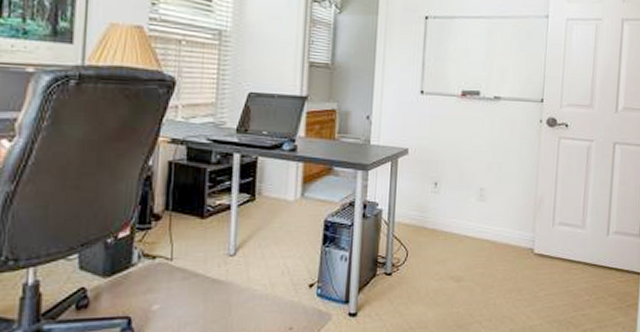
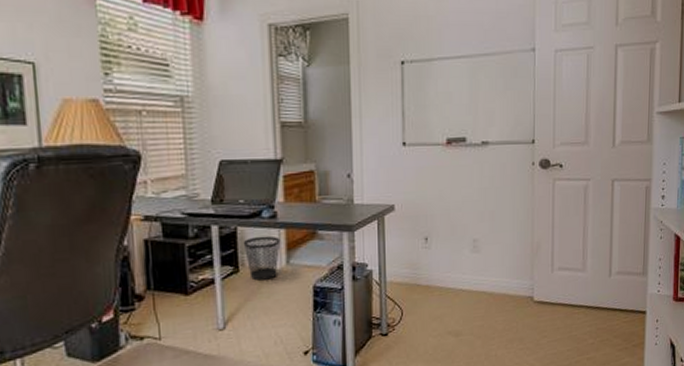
wastebasket: none [262,167,298,210] -> present [243,235,281,281]

